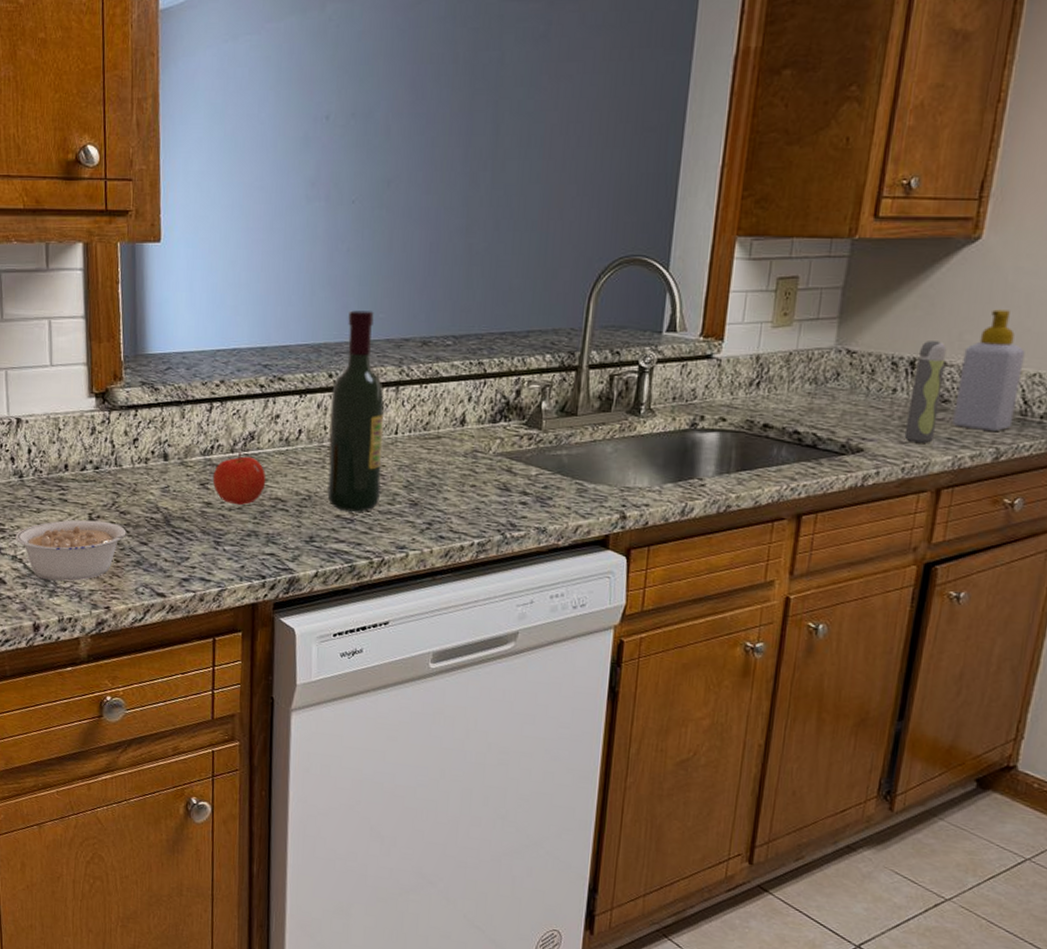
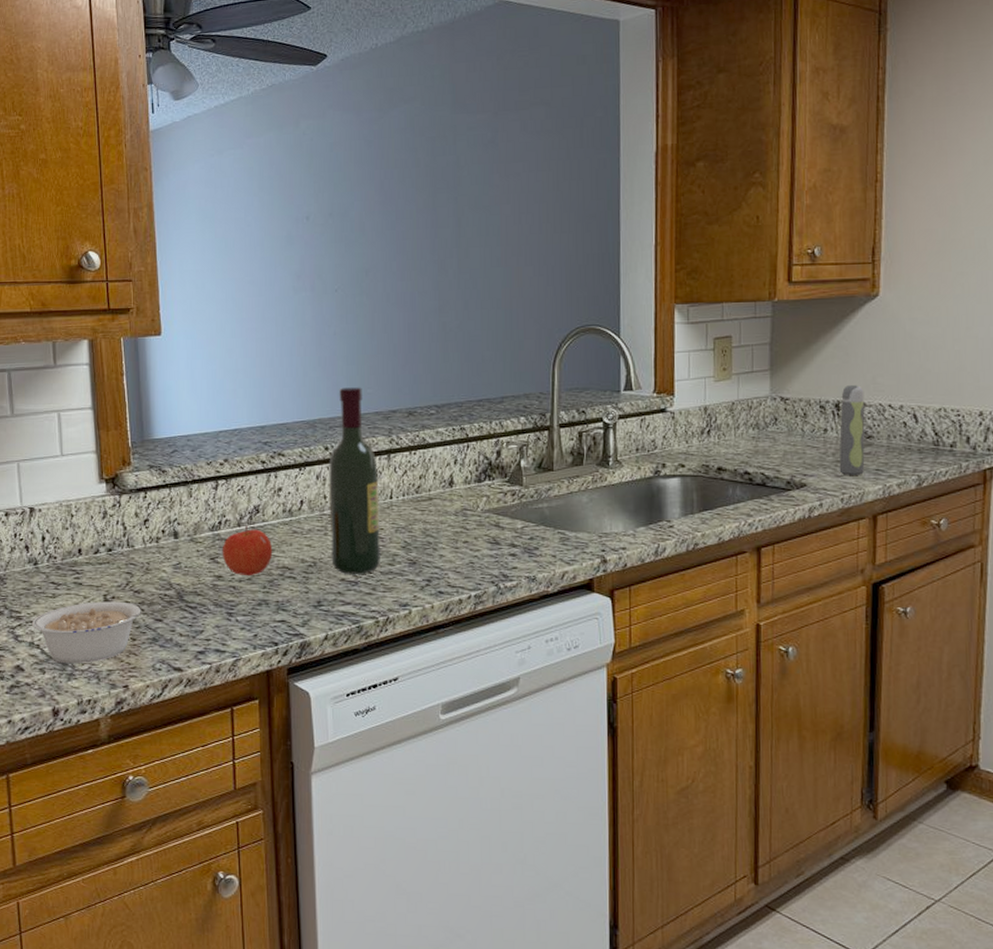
soap bottle: present [952,309,1025,431] -> none [877,355,930,461]

